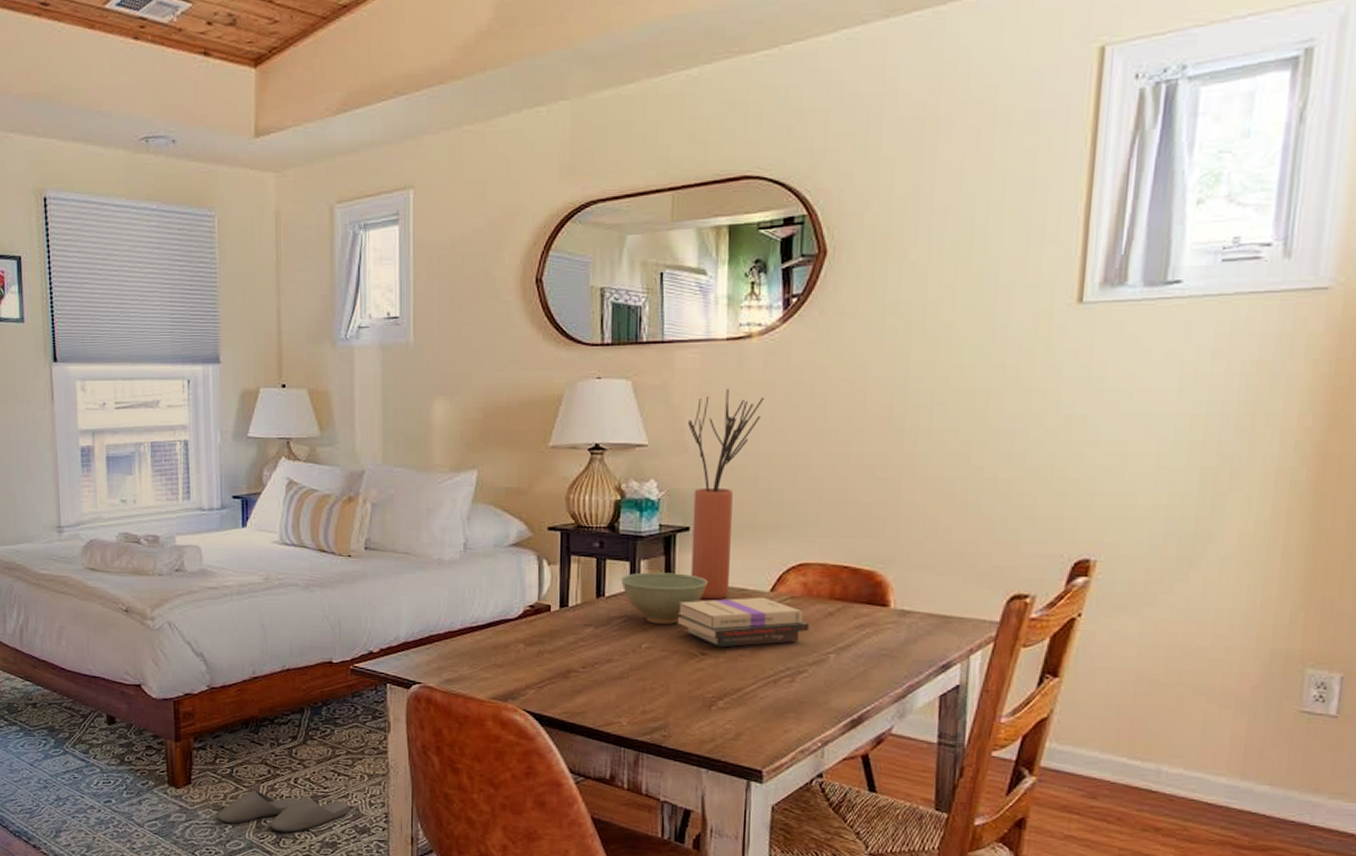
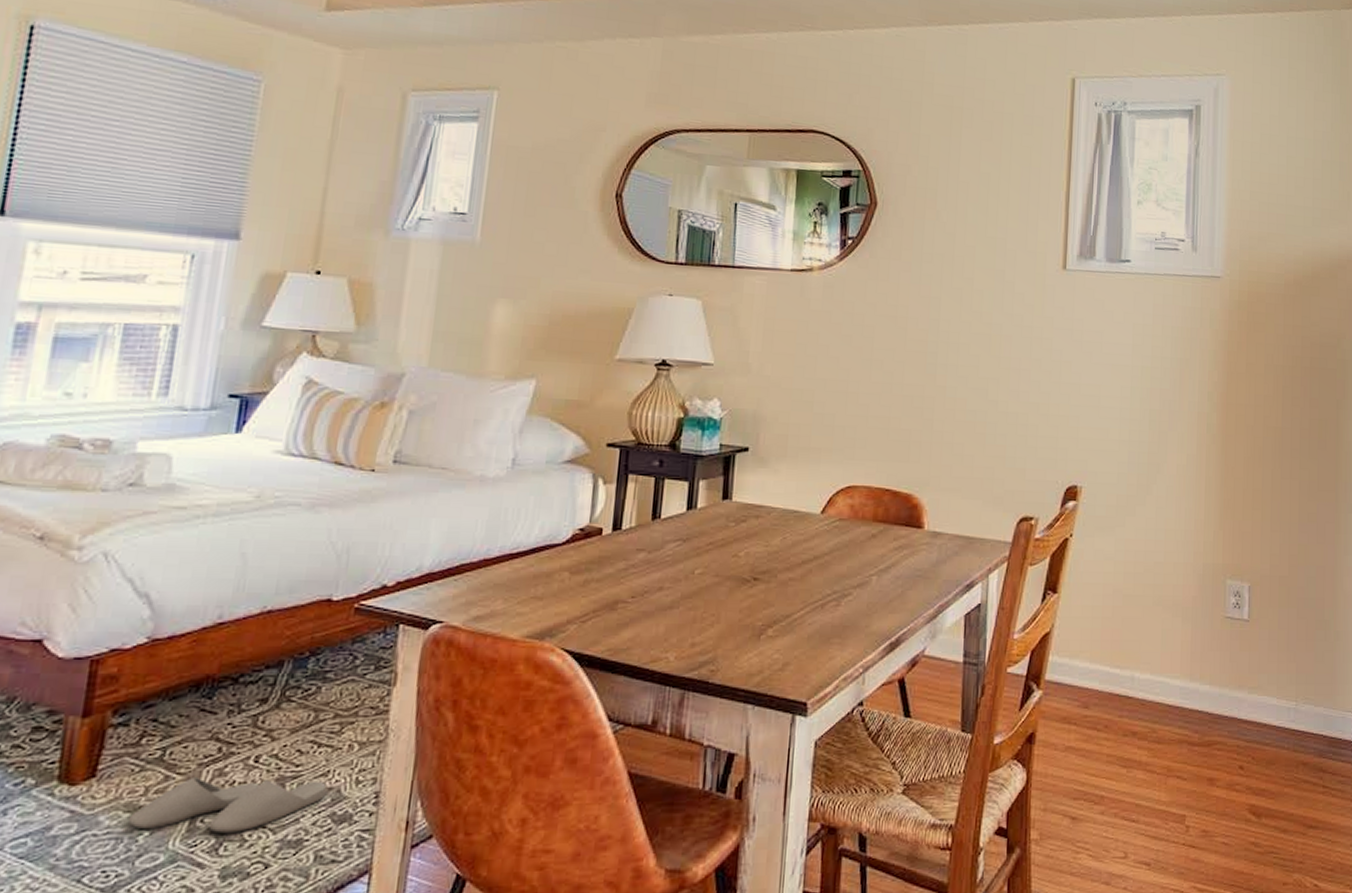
bowl: present [620,572,707,624] -> none [677,493,763,548]
books: present [677,597,810,648] -> none [731,519,855,572]
vase: present [688,389,764,600] -> none [747,316,821,522]

